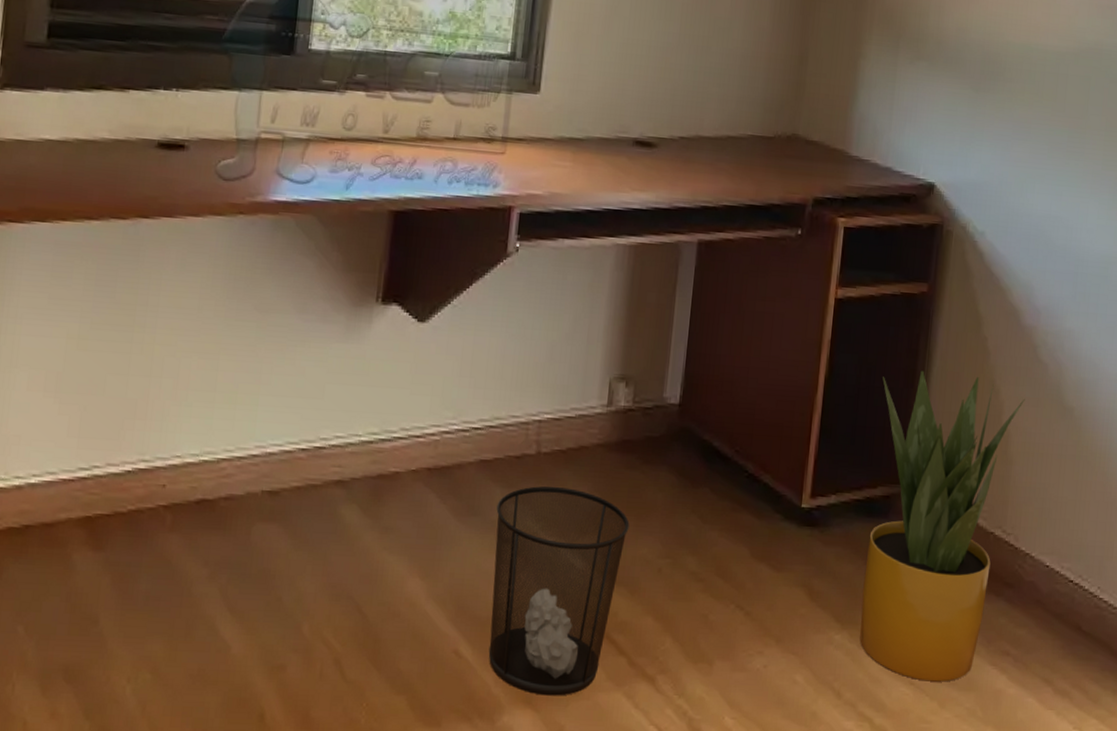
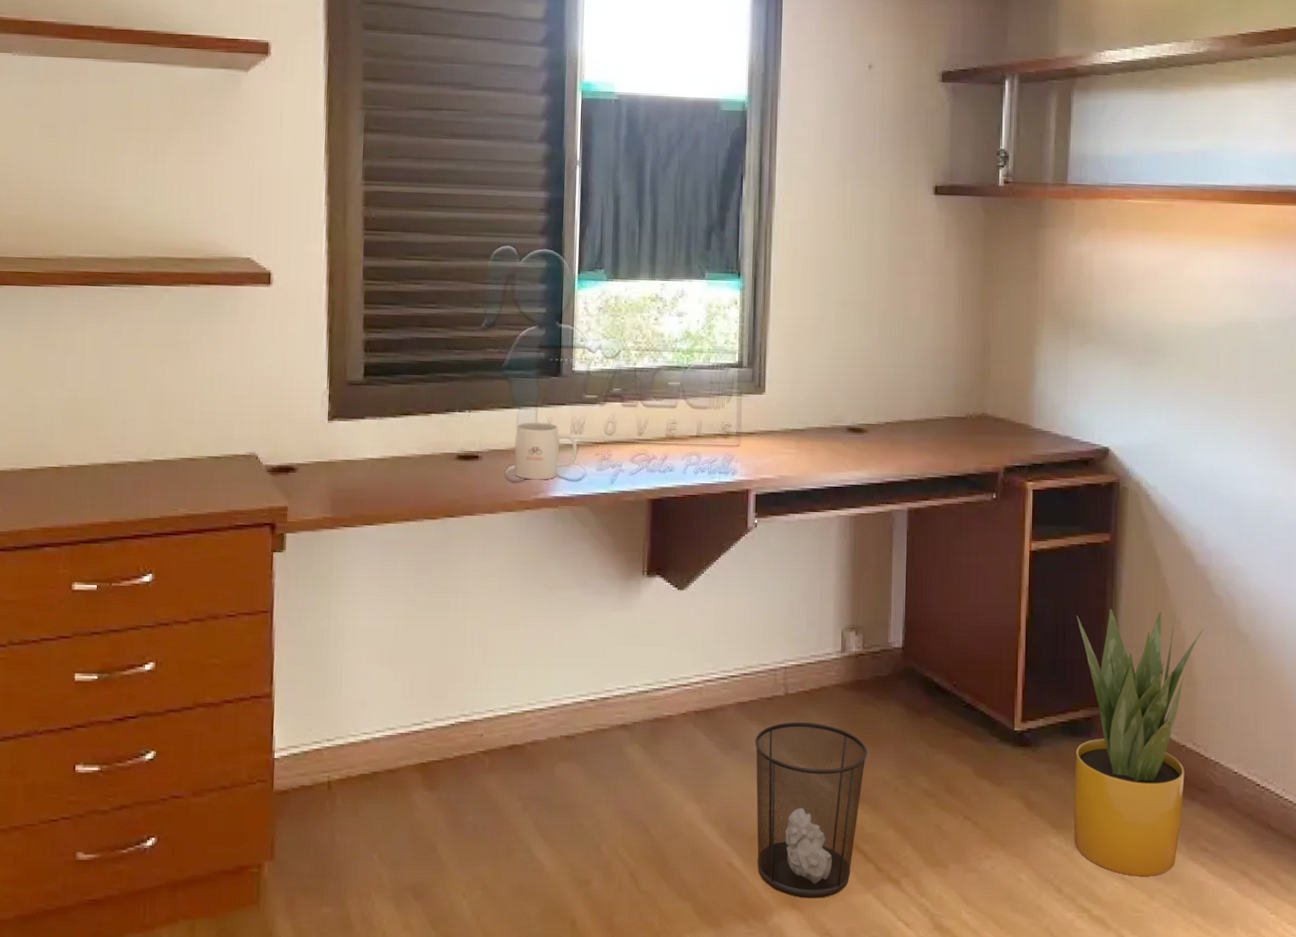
mug: none [228,108,308,180] -> present [514,422,578,480]

